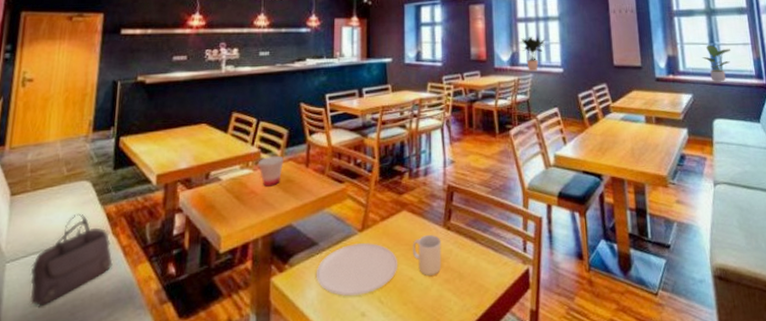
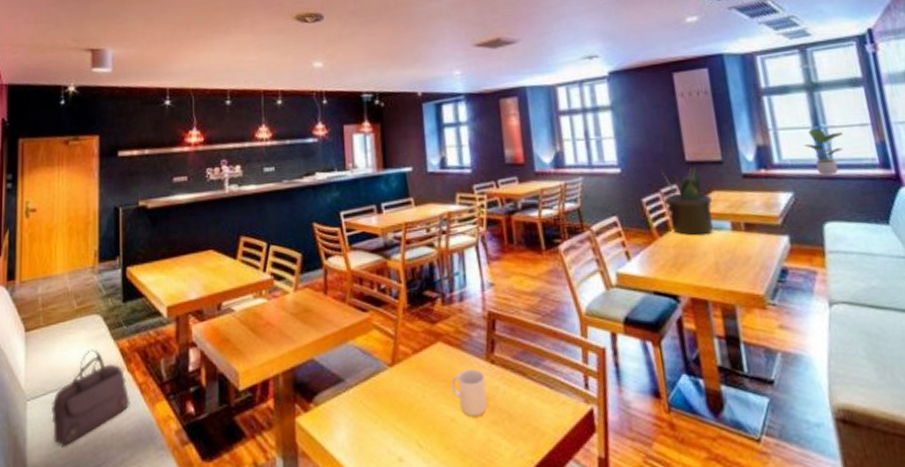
cup: present [259,155,284,187] -> none [272,282,299,317]
plate: present [317,243,398,297] -> none [345,379,437,440]
potted plant: present [521,36,546,72] -> none [565,131,597,174]
planter: none [593,70,632,126] -> present [660,167,713,236]

